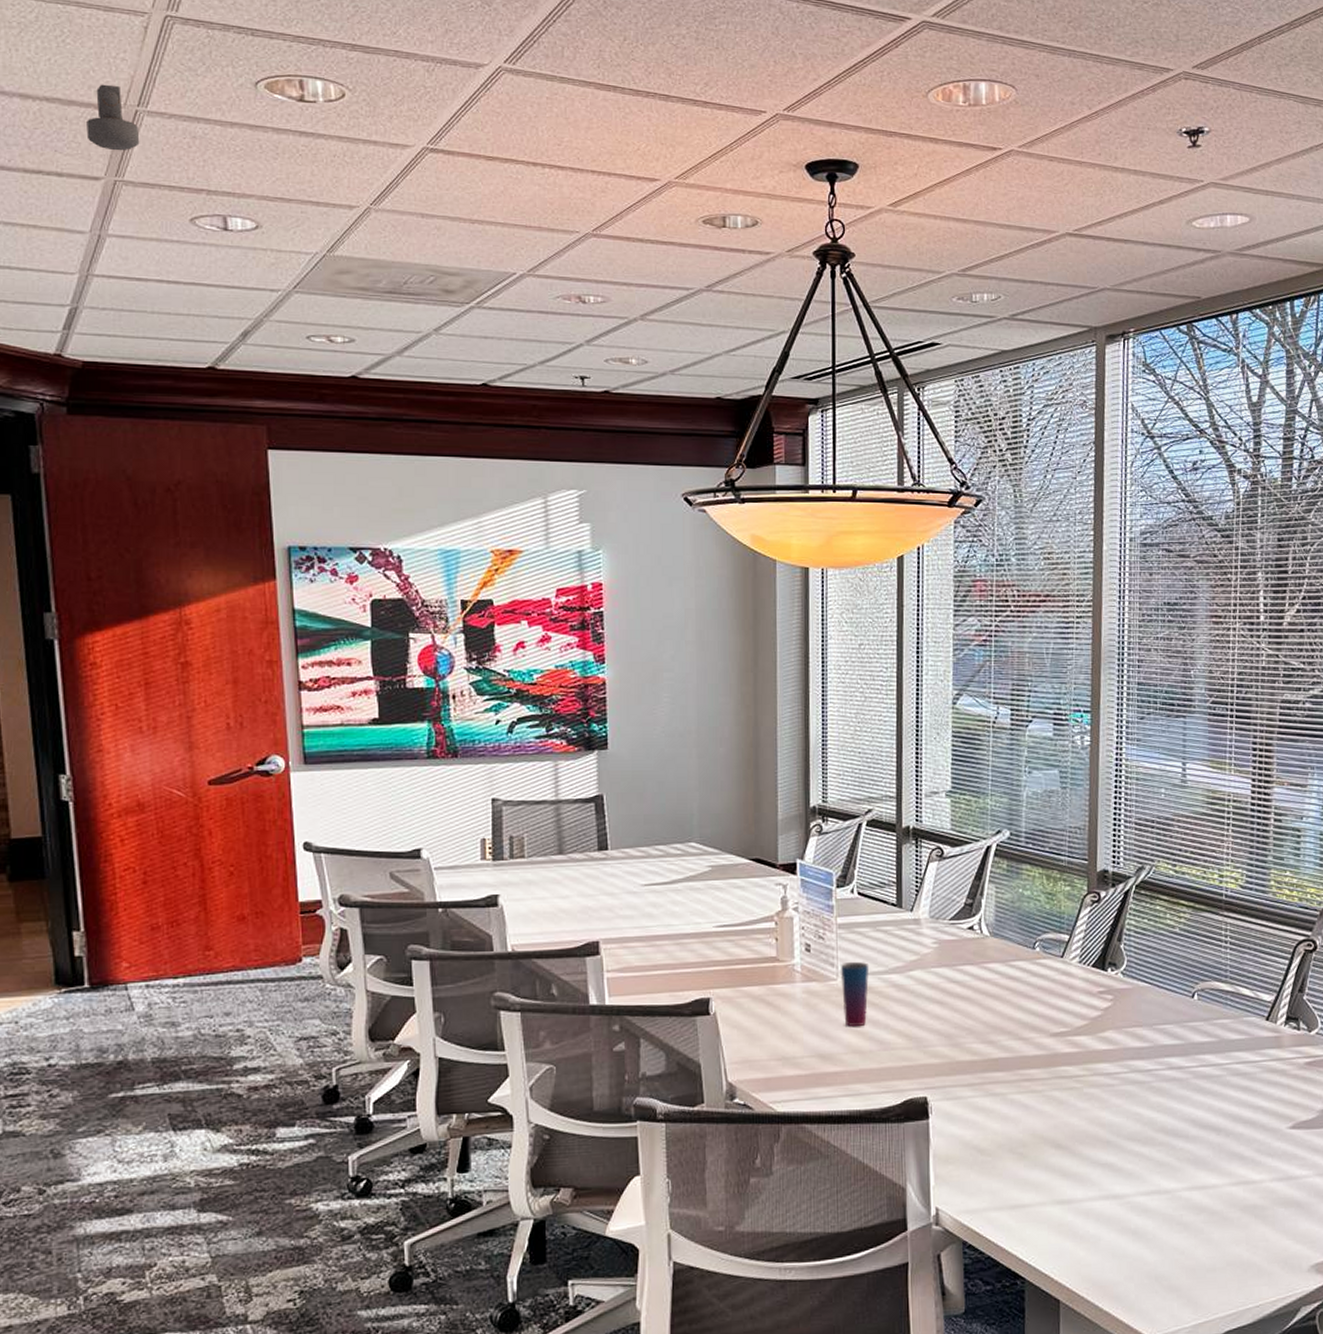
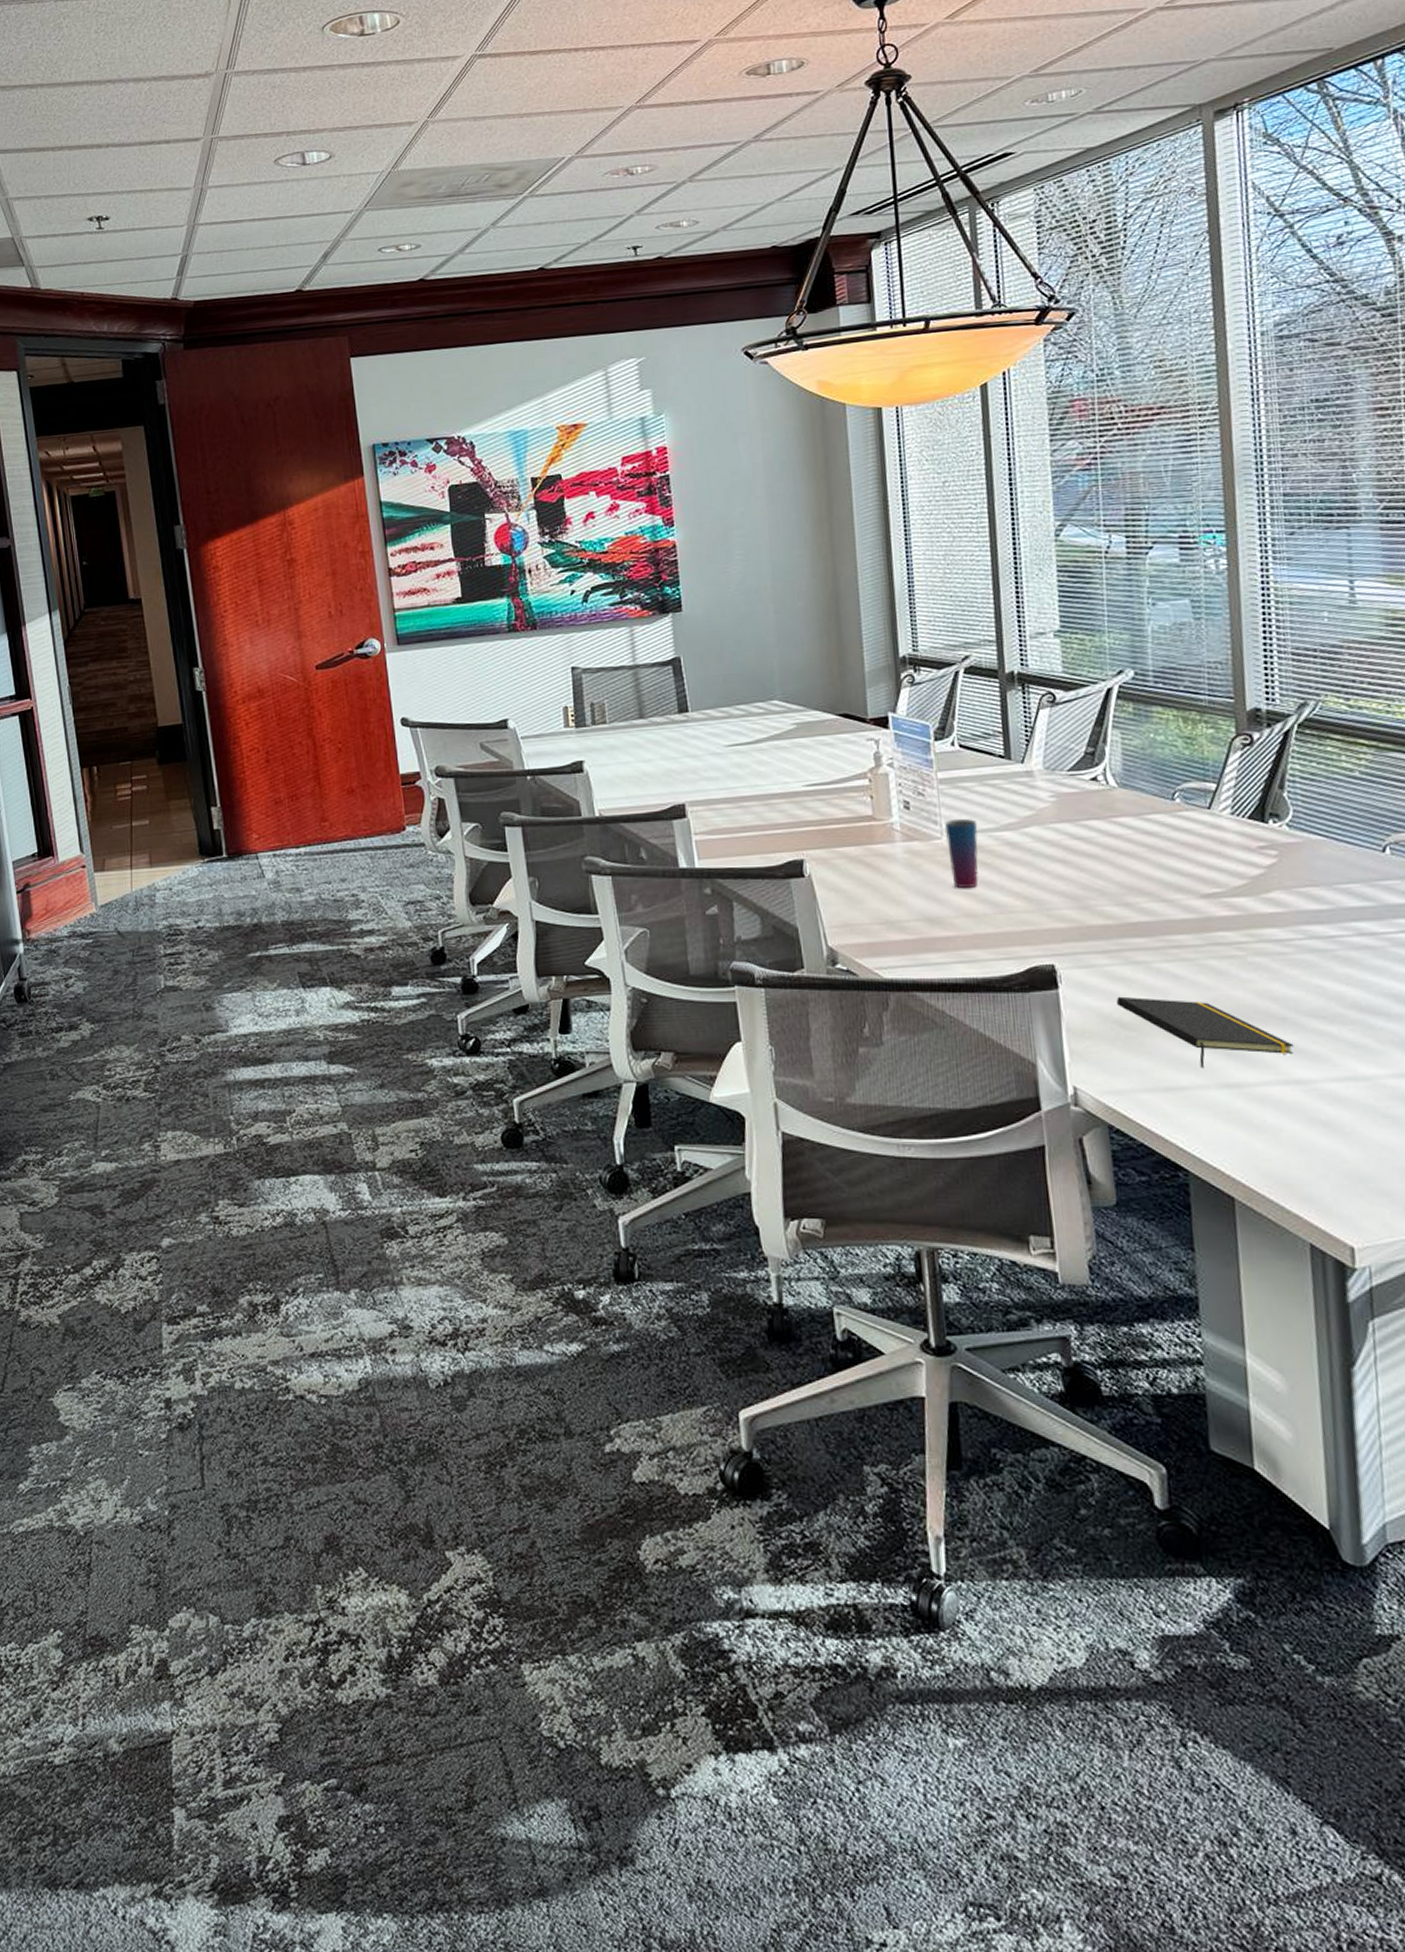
security camera: present [86,84,140,151] -> none [187,55,230,113]
notepad: none [977,1125,1114,1187] -> present [1117,996,1294,1068]

